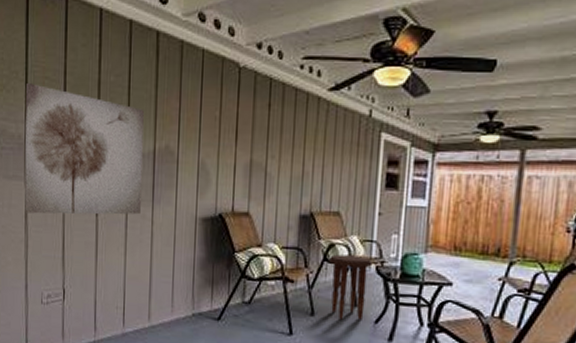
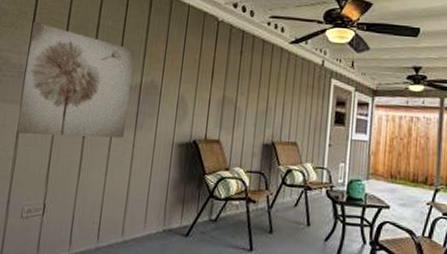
side table: present [328,254,373,320] -> none [286,179,324,238]

